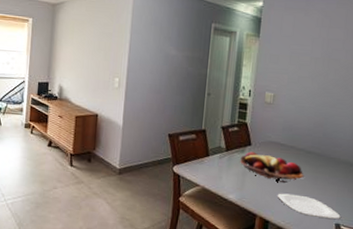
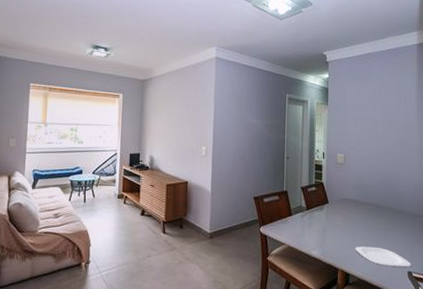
fruit basket: present [240,151,304,184] -> none [320,209,377,237]

